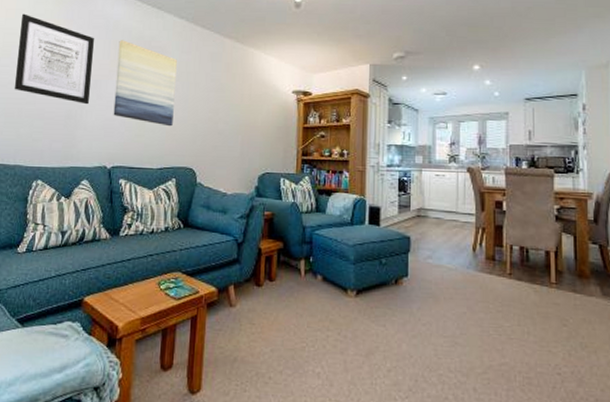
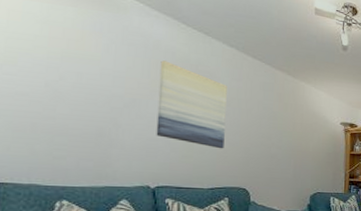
wall art: present [14,13,95,105] -> none [23,18,131,124]

